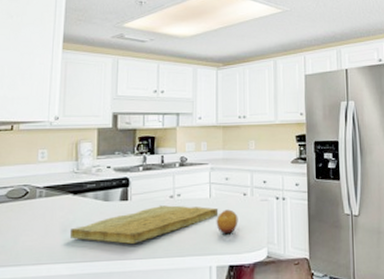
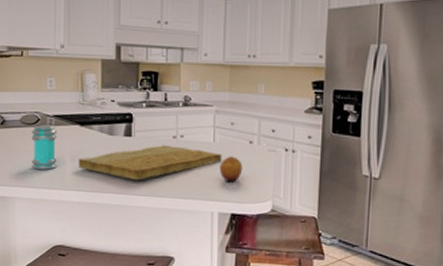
jar: none [16,197,47,245] -> present [31,125,57,170]

